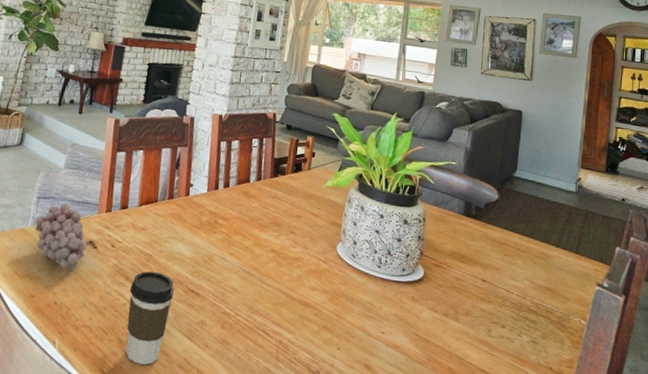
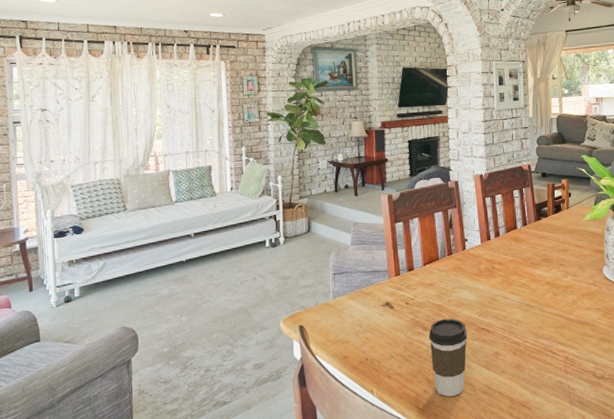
fruit: present [34,202,87,271] -> none [335,274,385,331]

